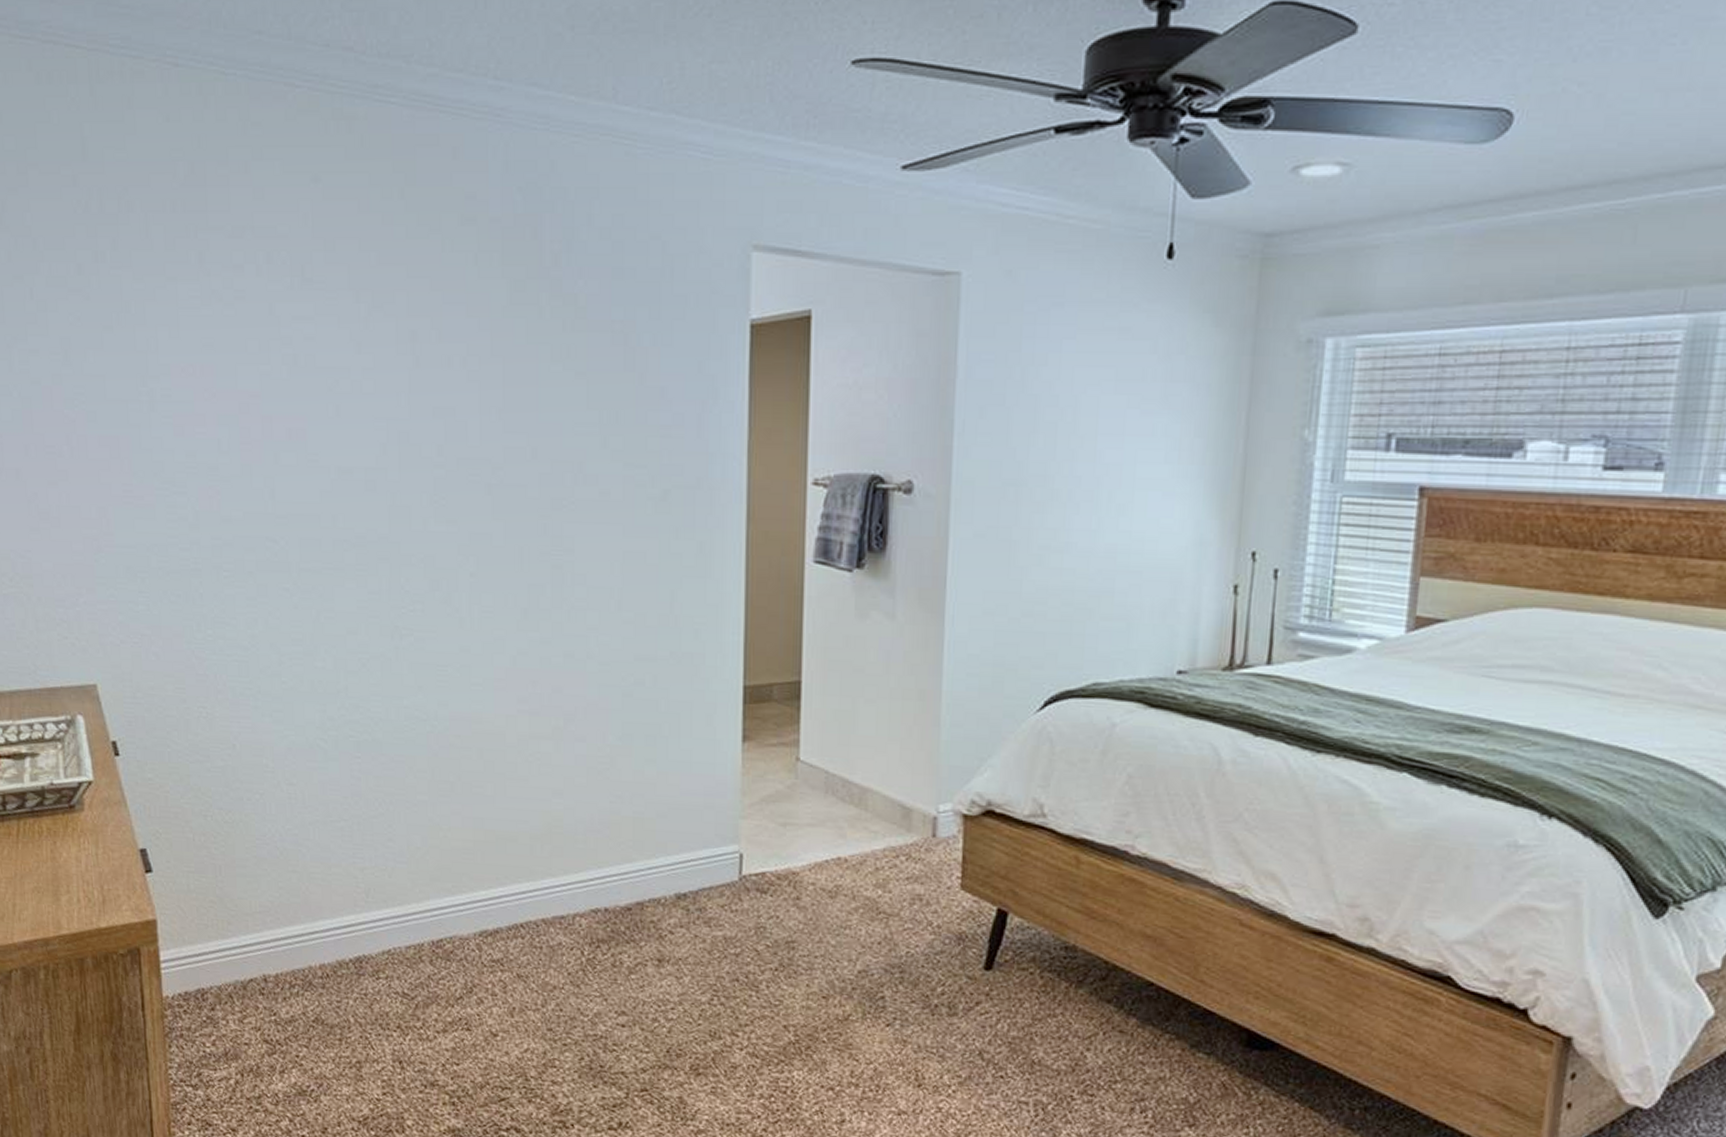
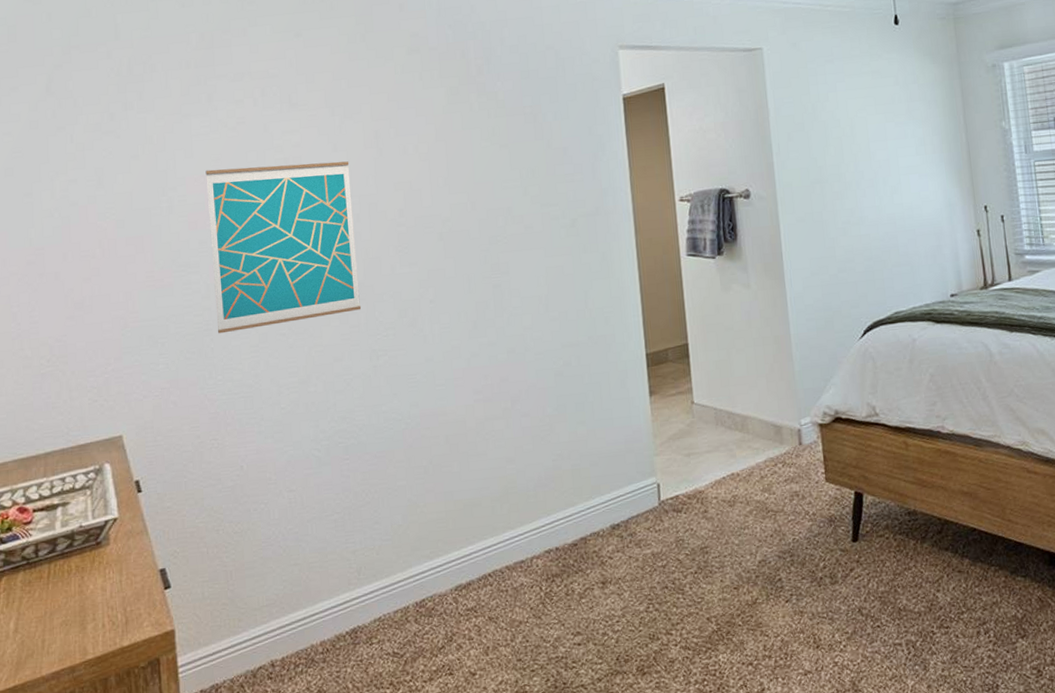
wall art: none [195,358,384,577] -> present [205,161,362,334]

